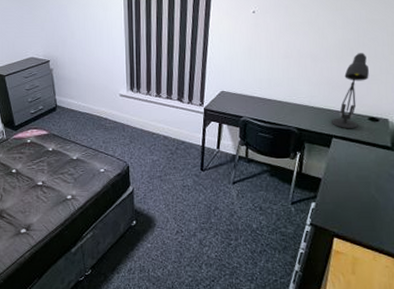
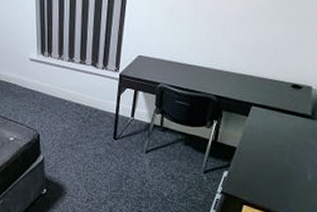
desk lamp: present [330,53,370,129] -> none [251,14,299,97]

